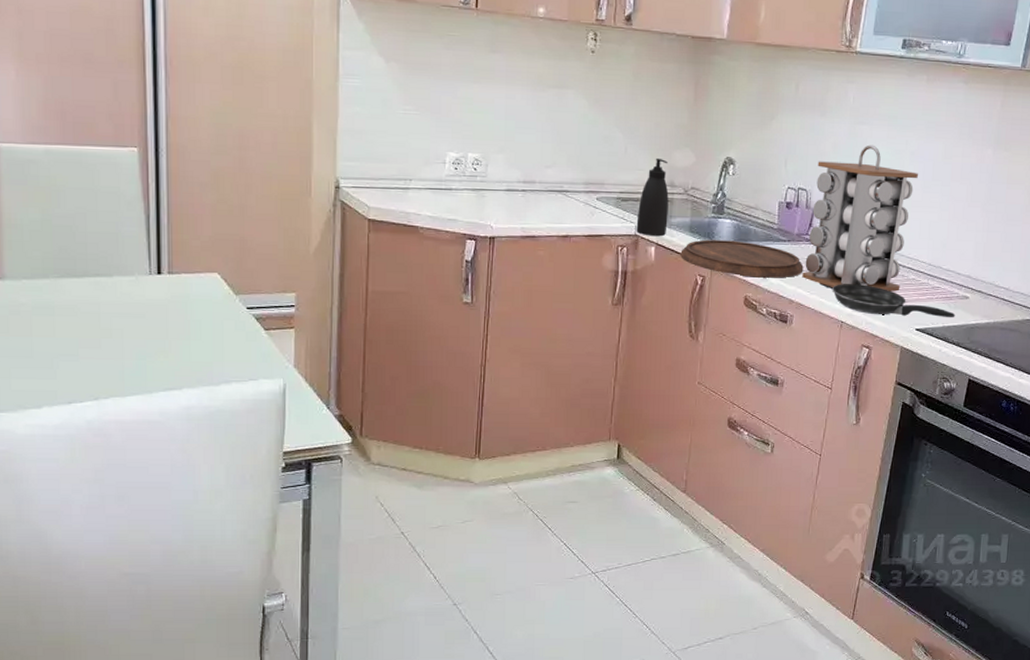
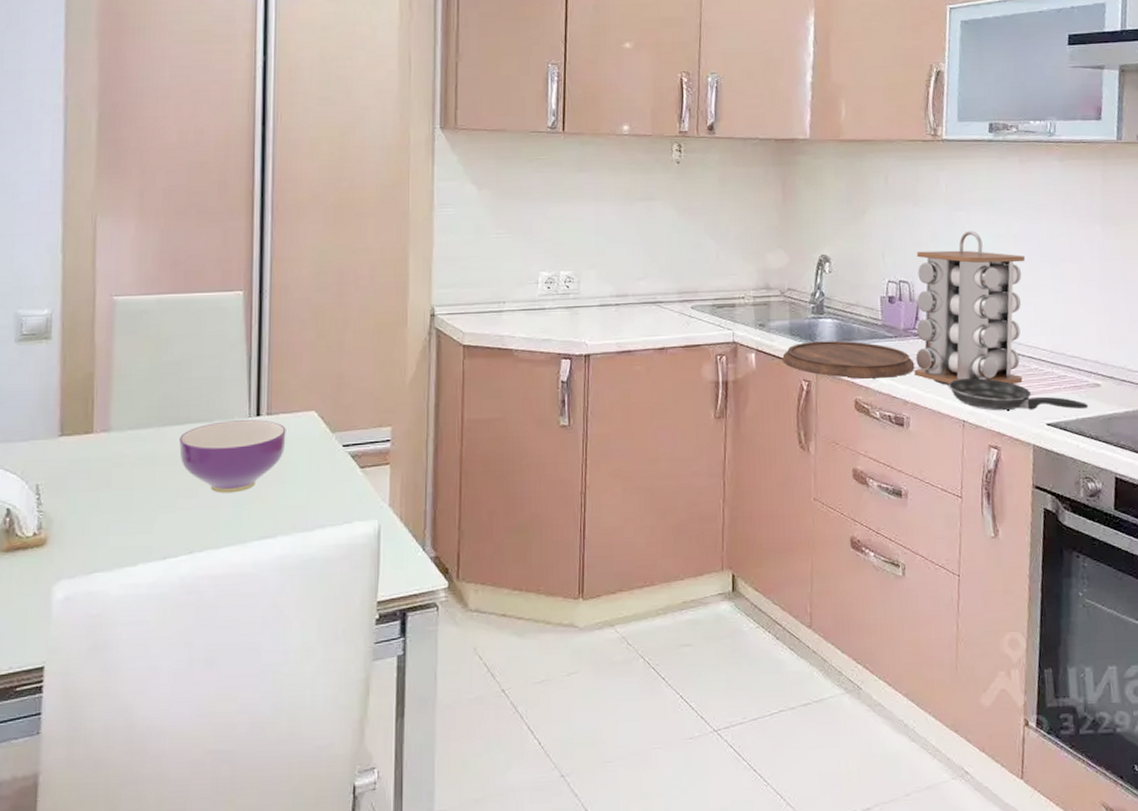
bowl: none [77,277,189,346] -> present [178,420,286,493]
soap dispenser: present [636,157,669,237] -> none [734,261,767,343]

